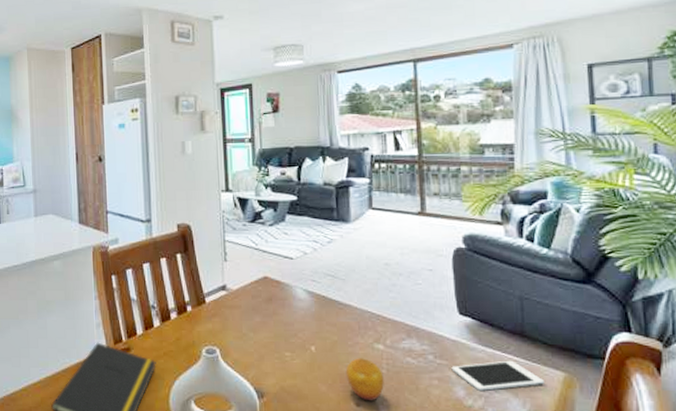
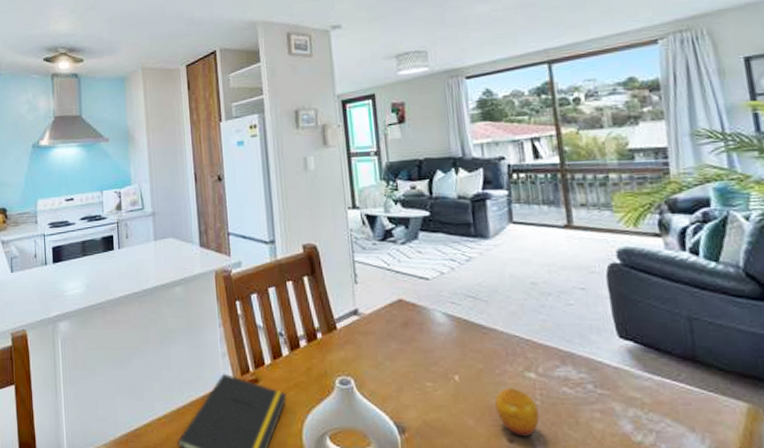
cell phone: present [451,360,544,391] -> none [614,389,724,425]

